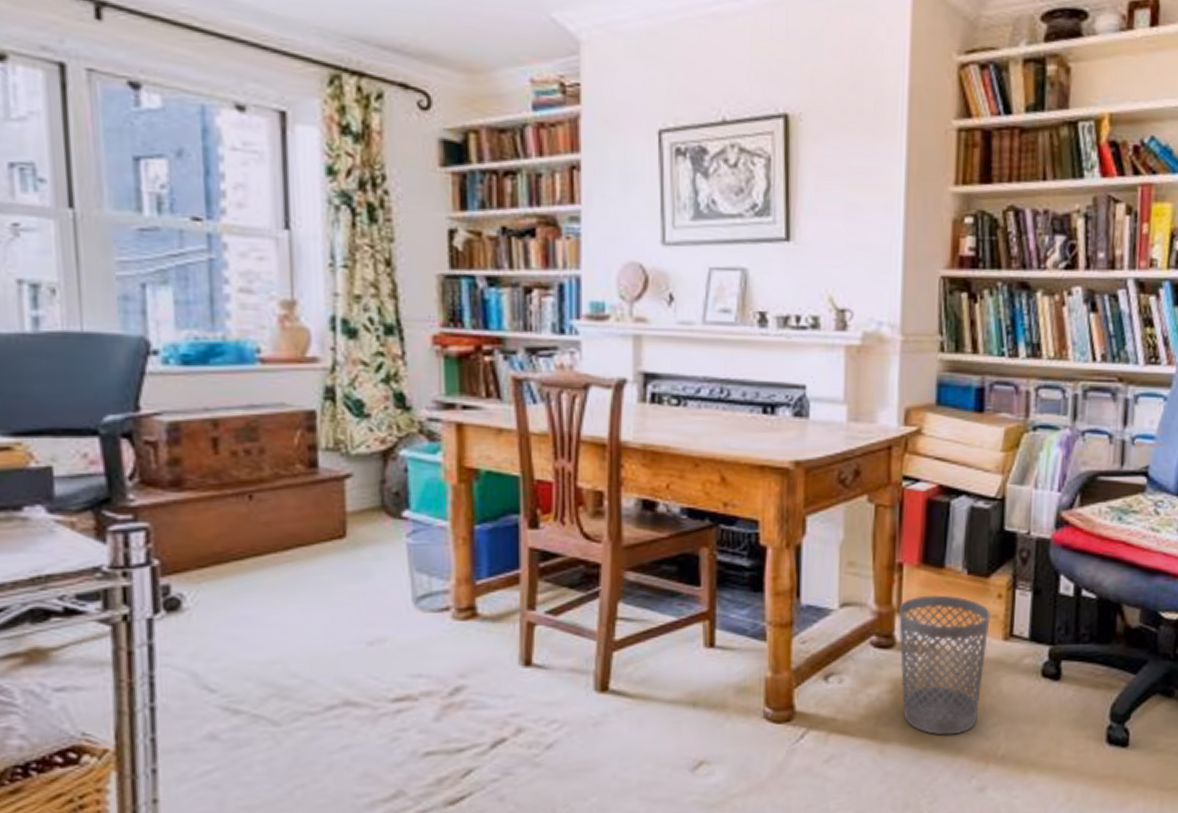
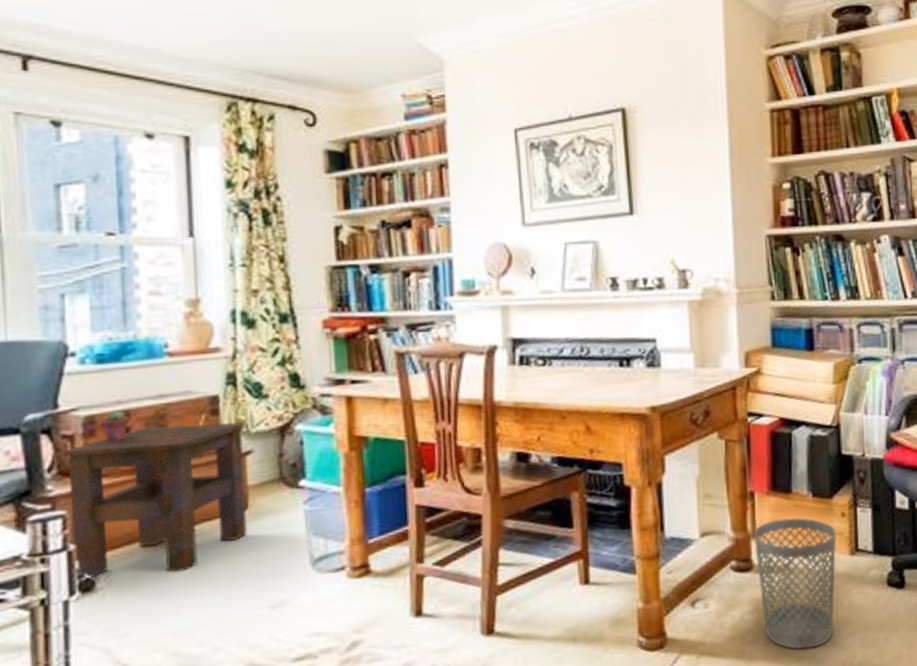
side table: none [144,440,345,598] -> present [62,422,247,578]
potted succulent: none [185,418,217,453] -> present [99,410,129,442]

